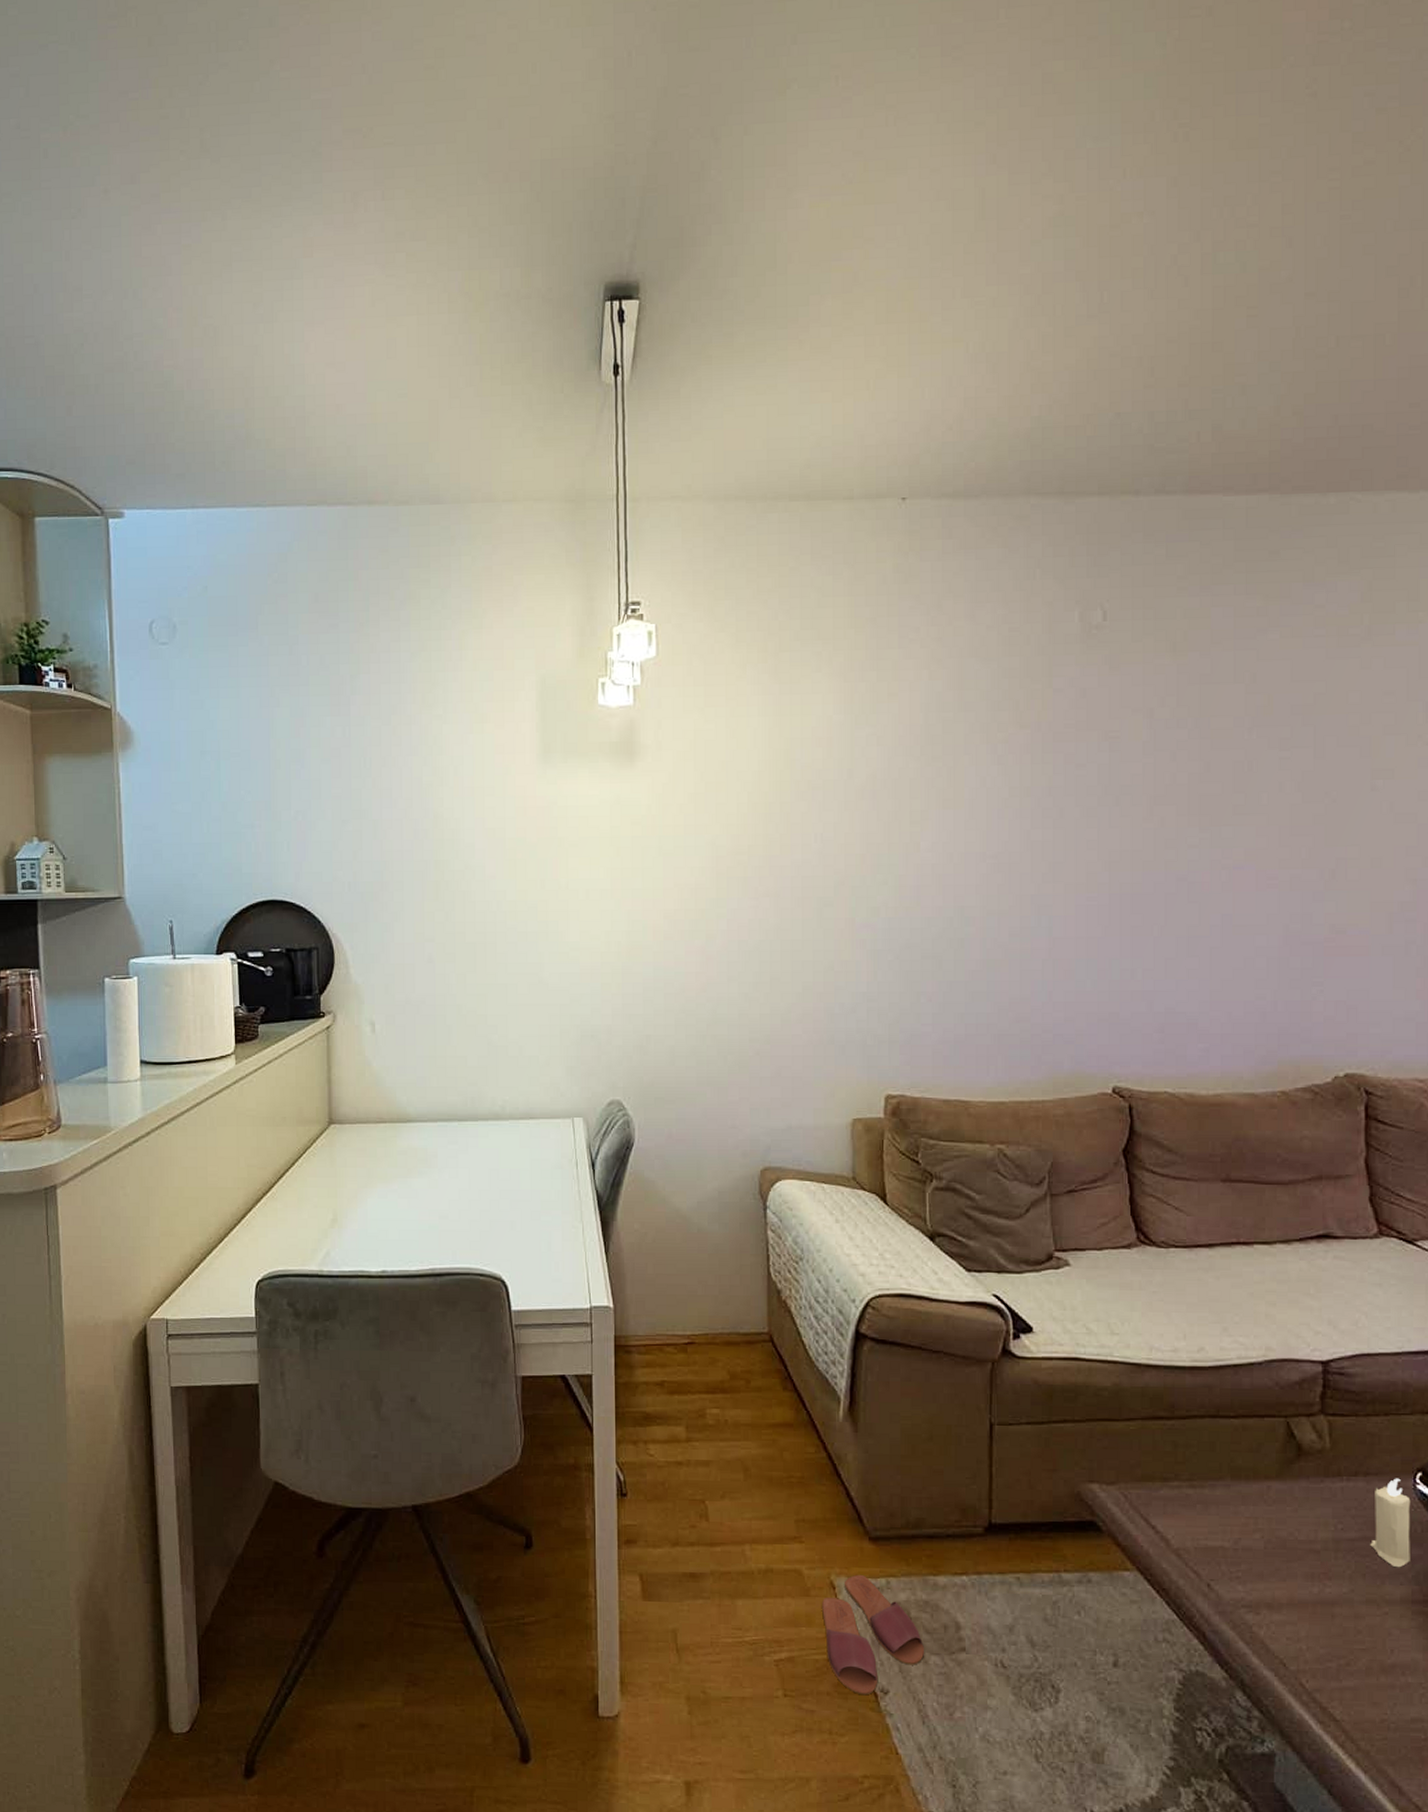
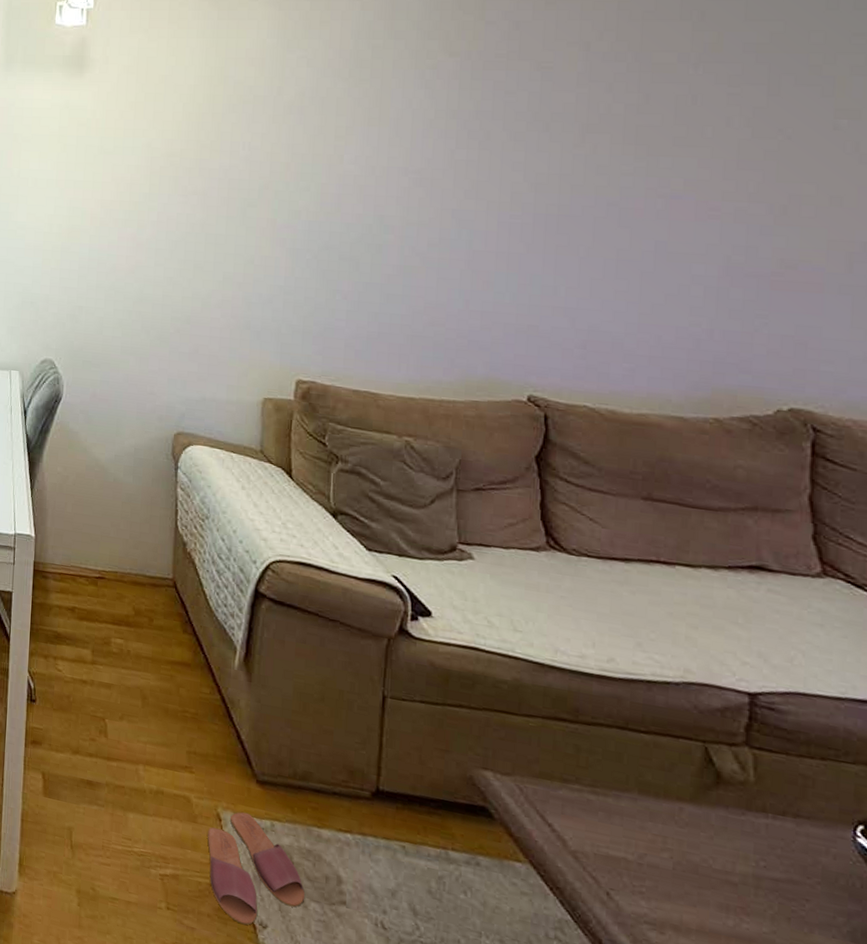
candle: present [1369,1478,1411,1568] -> none [796,826,849,920]

